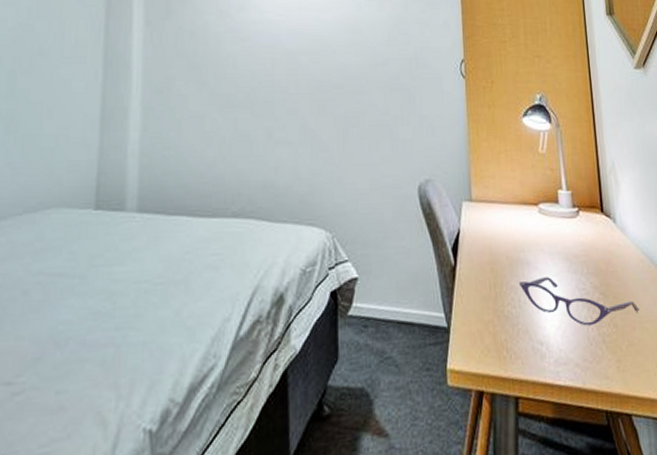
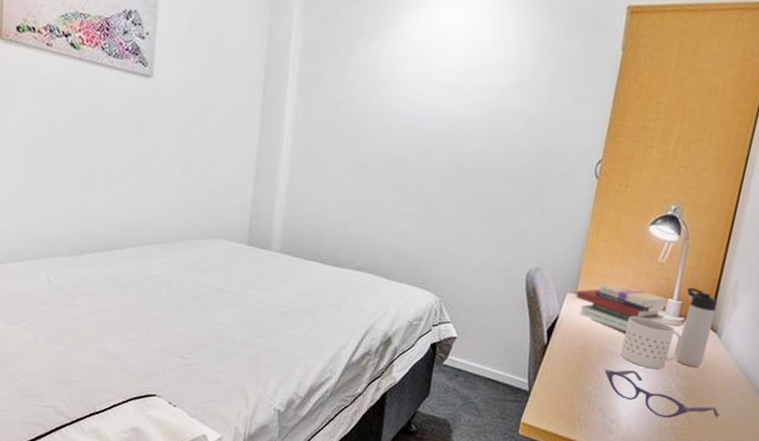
books: none [471,183,560,236] -> present [576,284,669,333]
mug: none [527,214,585,271] -> present [620,316,683,370]
thermos bottle: none [572,175,608,260] -> present [675,288,718,367]

